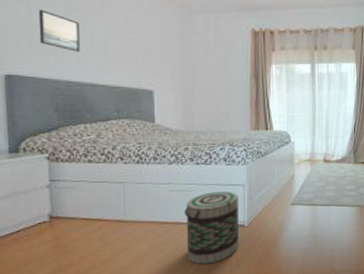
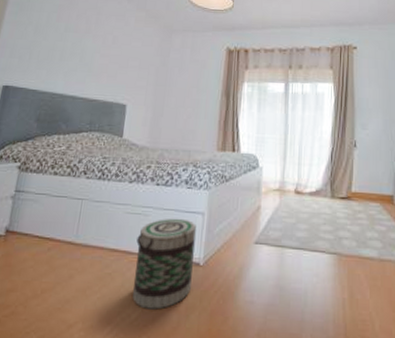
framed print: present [38,9,80,52] -> none [37,29,74,67]

